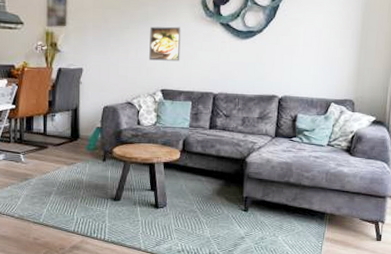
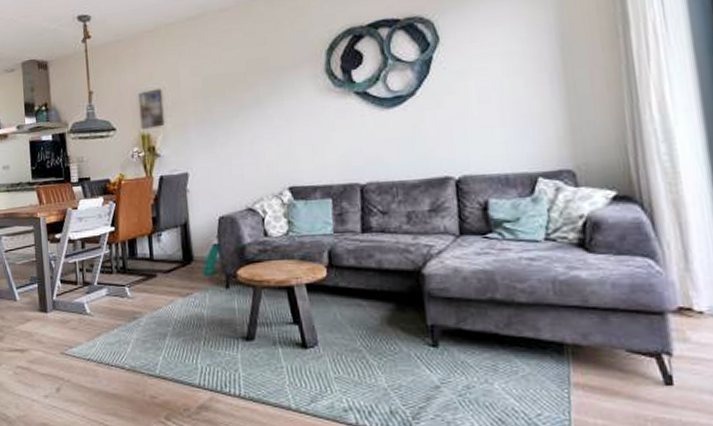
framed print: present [149,26,181,62] -> none [264,105,308,152]

